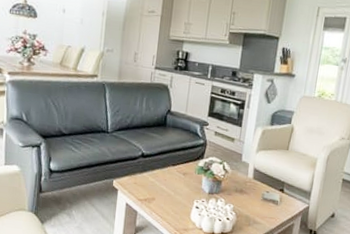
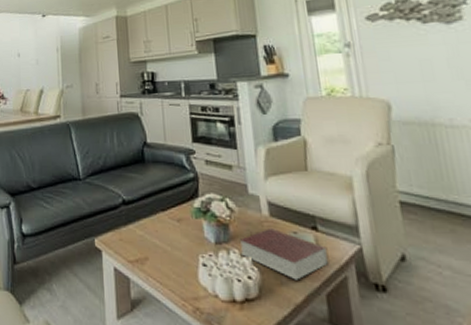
book: none [226,187,287,223] -> present [240,229,330,280]

